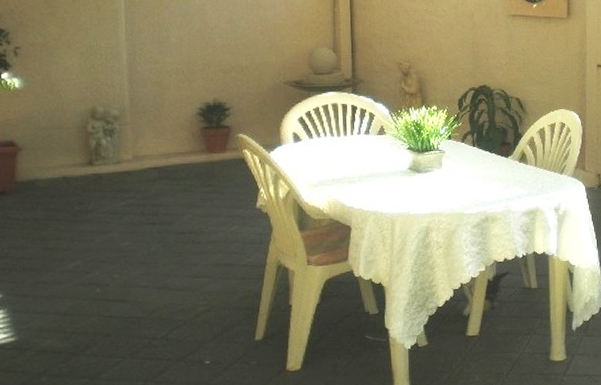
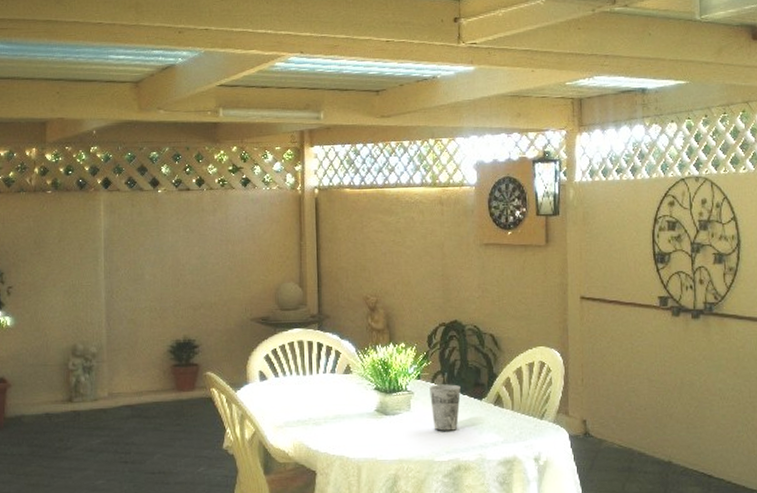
cup: none [460,143,489,187] -> present [429,384,461,432]

